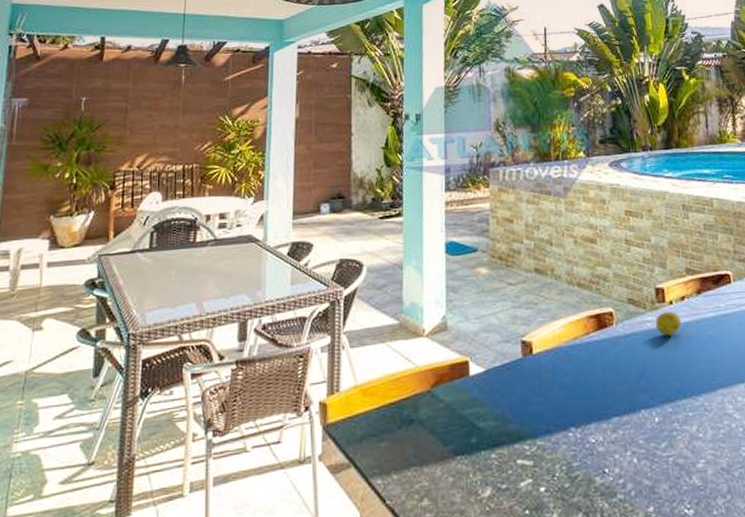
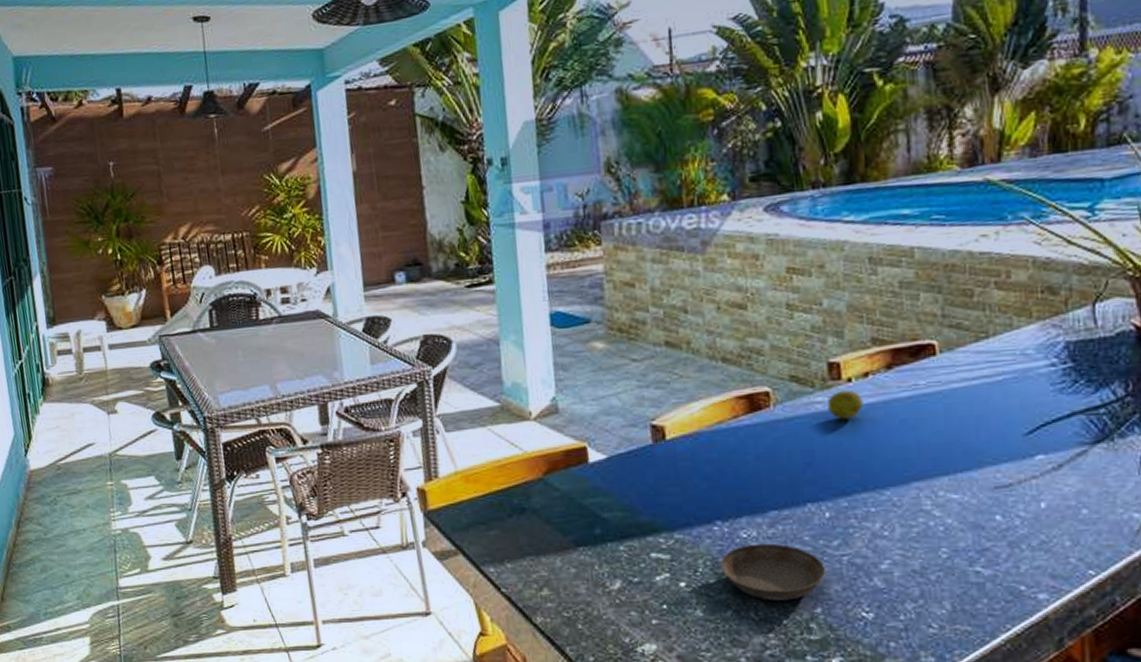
saucer: none [573,447,657,502] -> present [719,543,827,601]

